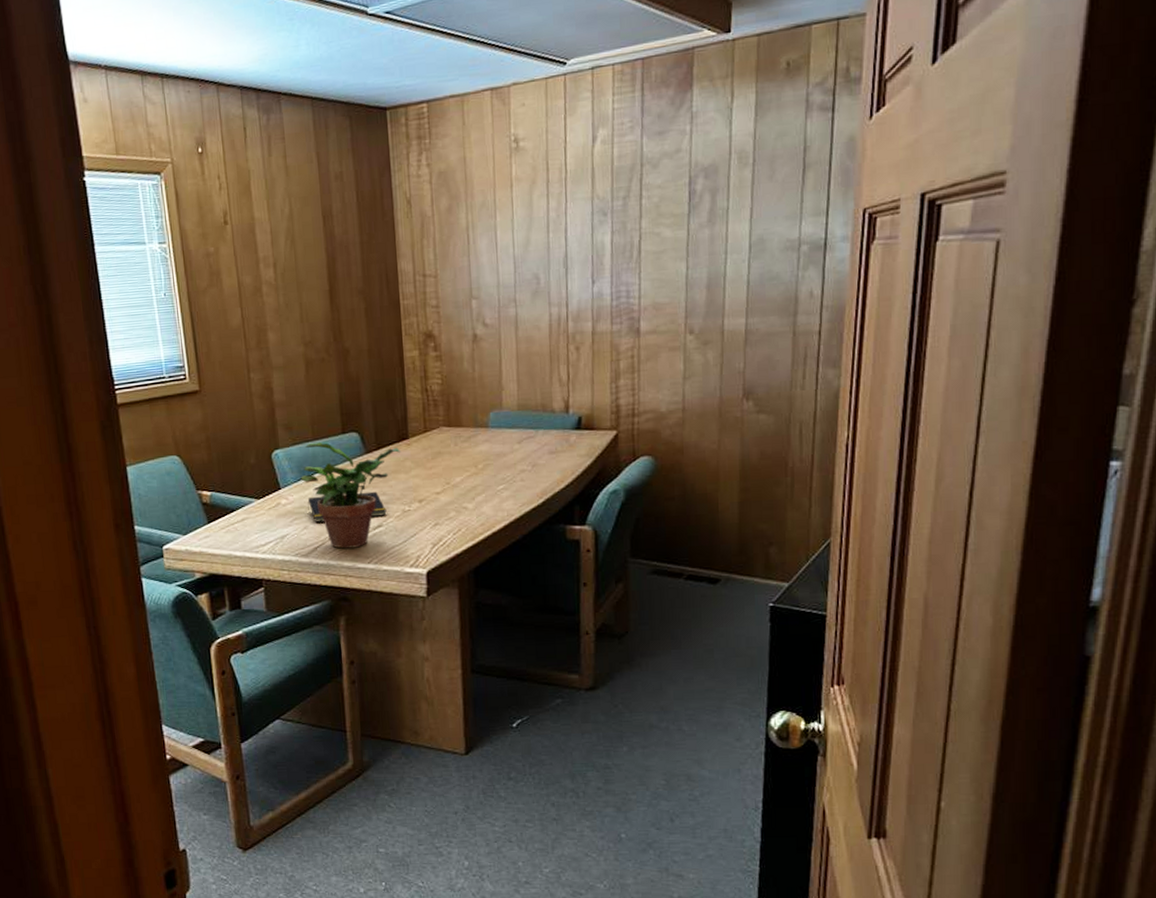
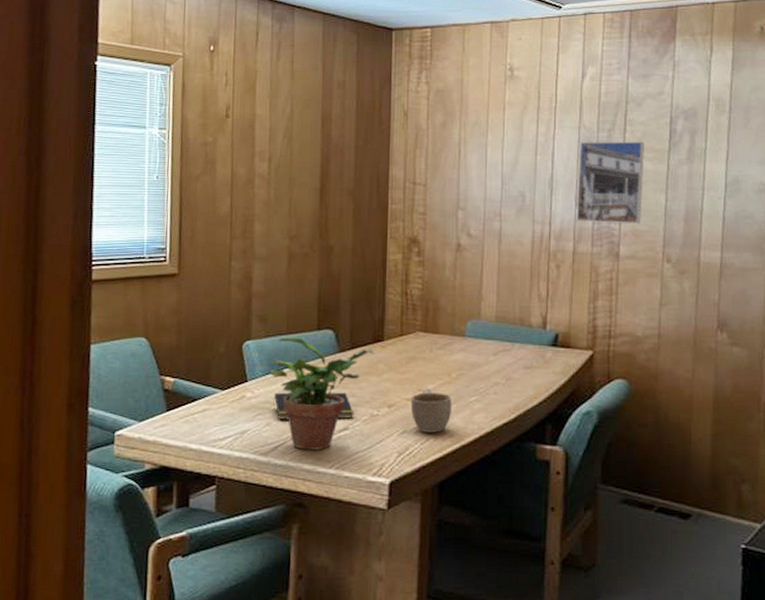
cup: none [440,481,481,523] -> present [410,388,452,433]
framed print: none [593,206,663,300] -> present [576,141,644,225]

